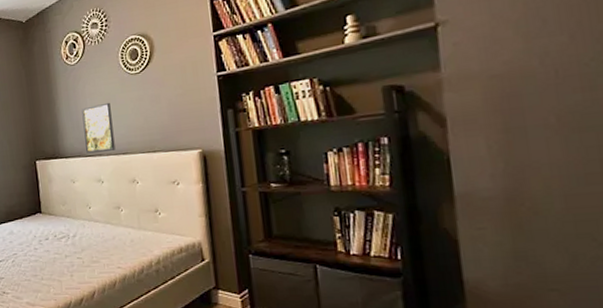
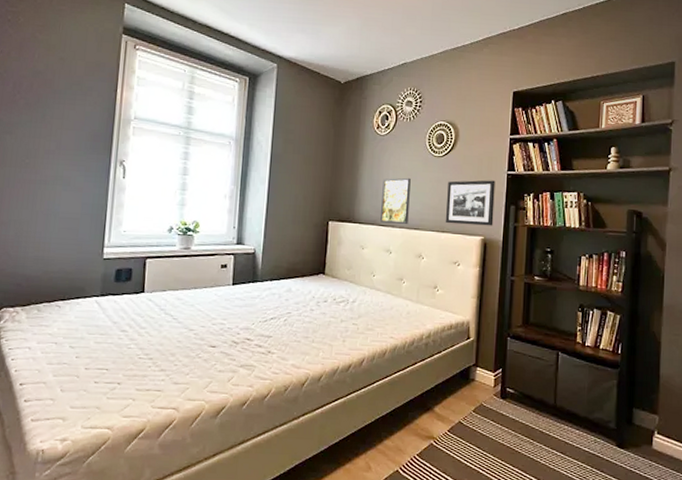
picture frame: none [151,86,210,143] -> present [445,180,495,226]

